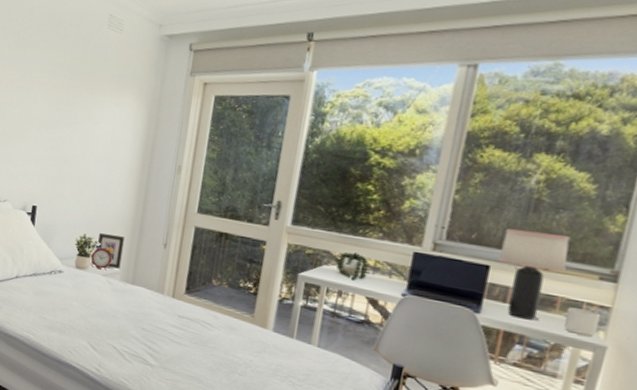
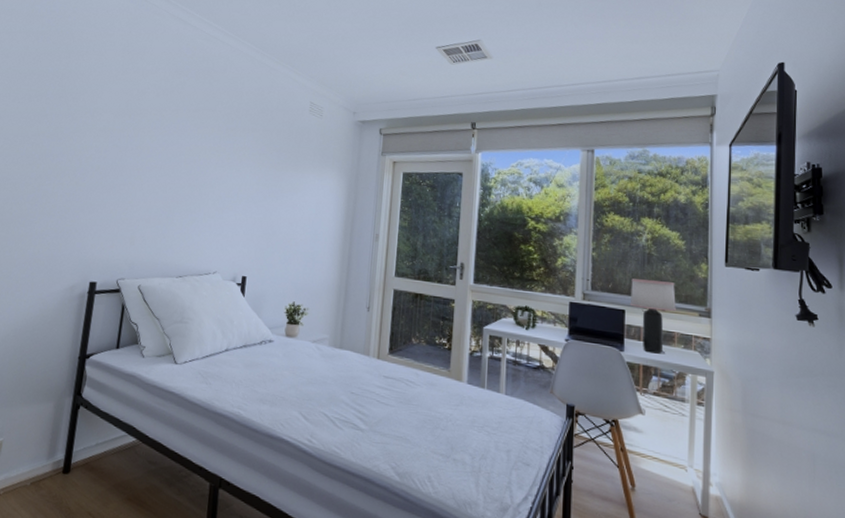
alarm clock: present [91,240,115,271] -> none [300,307,322,337]
picture frame: present [97,233,125,269] -> none [306,300,331,334]
mug: present [564,307,602,337] -> none [682,340,706,364]

